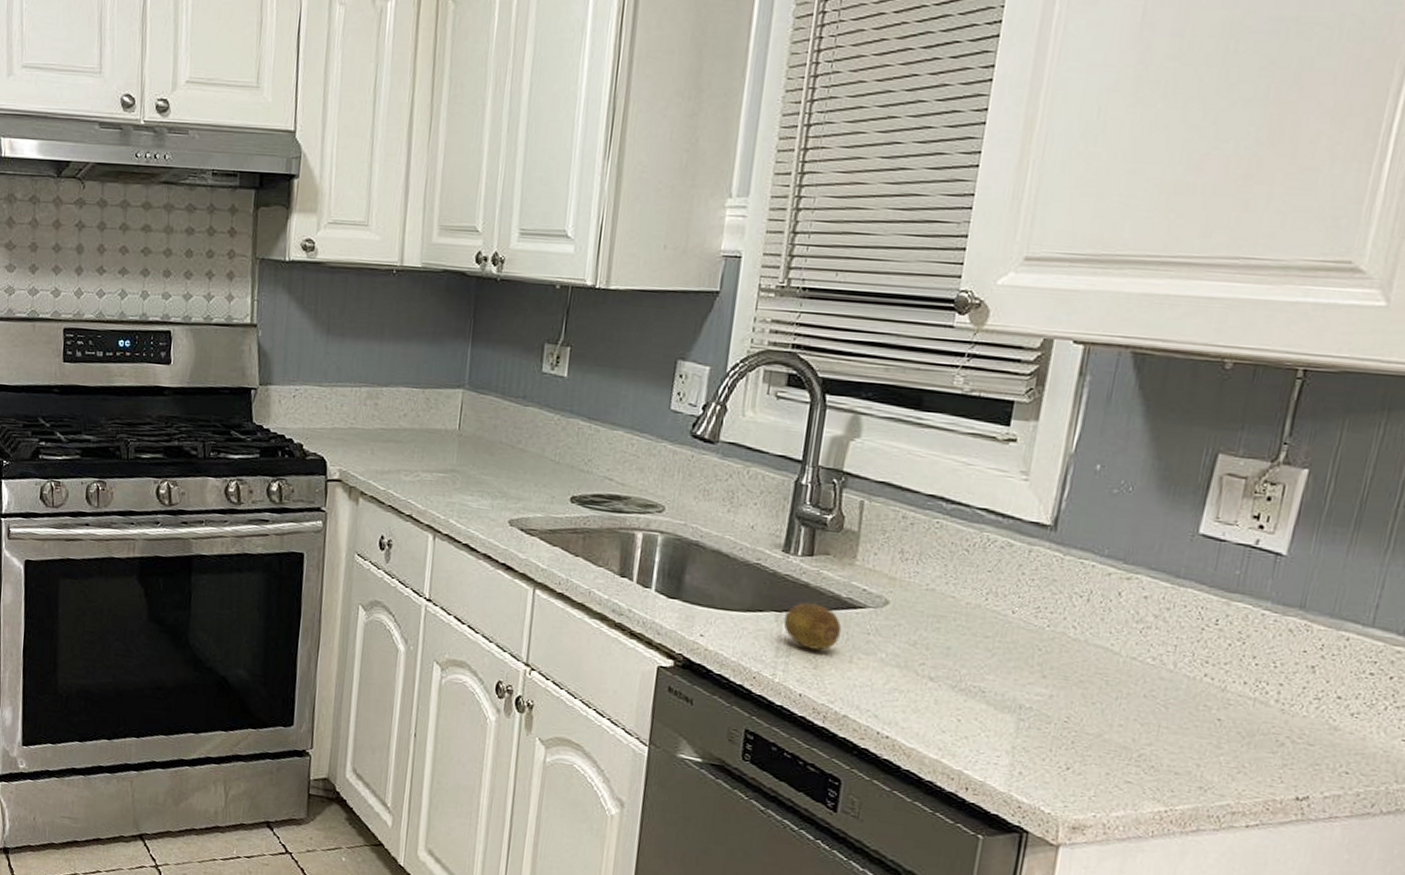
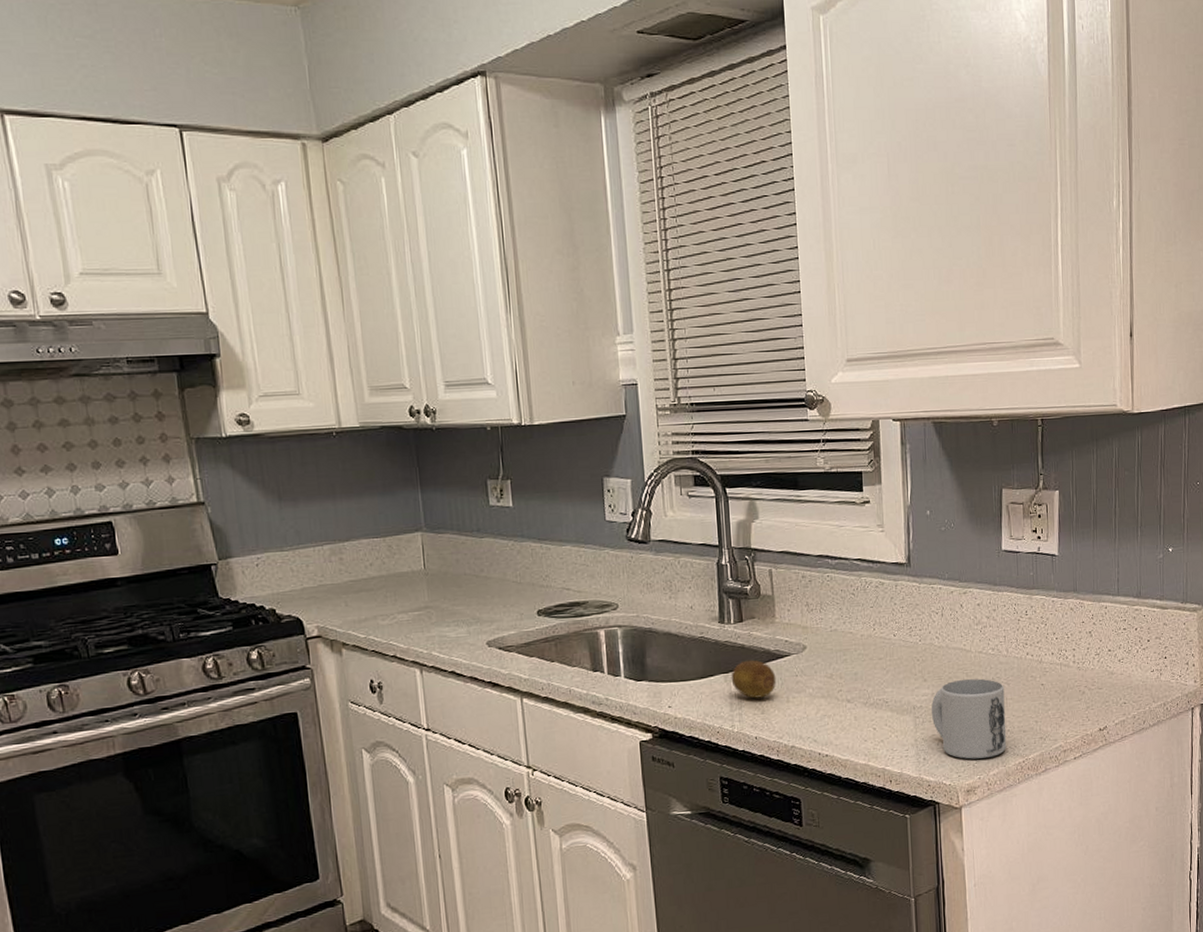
mug: none [1042,686,1160,795] -> present [931,678,1007,759]

